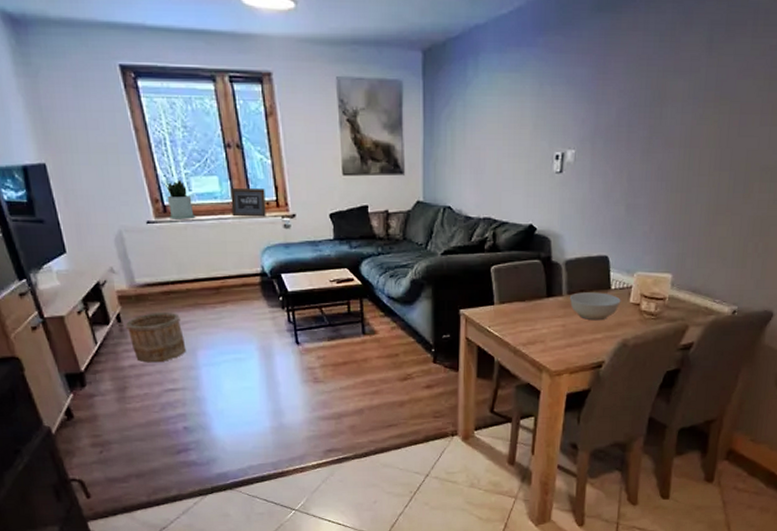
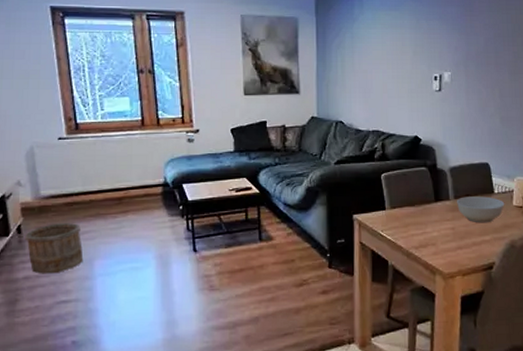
planter: present [164,179,196,221] -> none [79,100,106,137]
picture frame: present [230,188,266,217] -> none [139,108,172,133]

